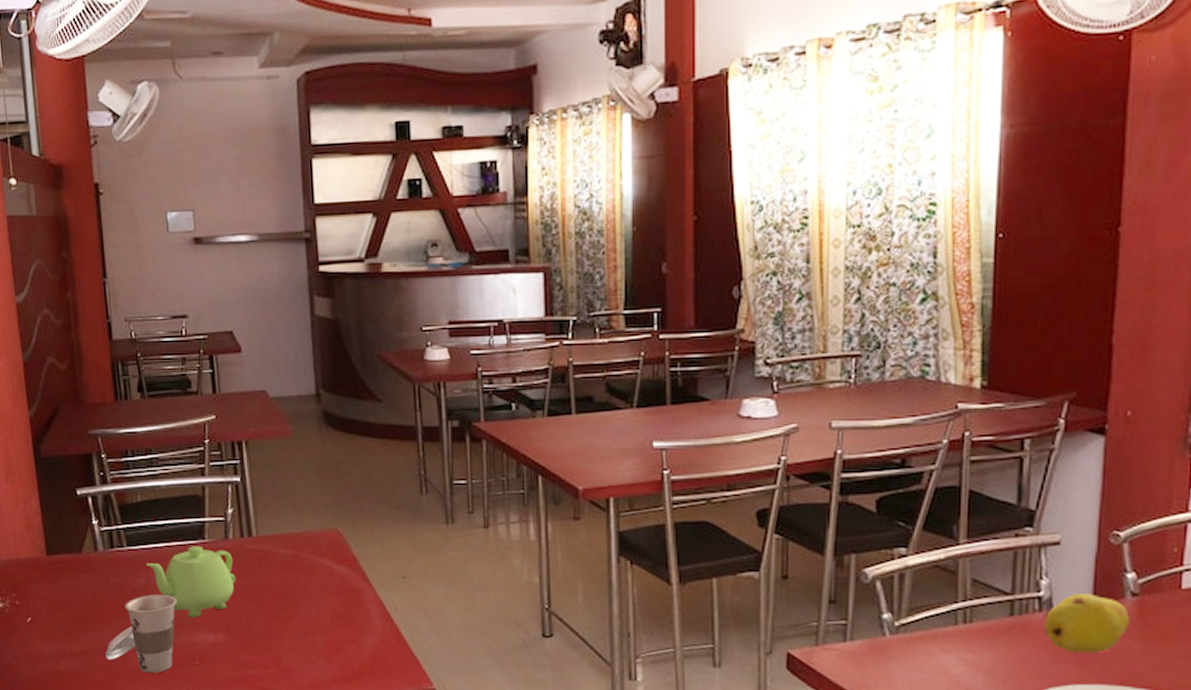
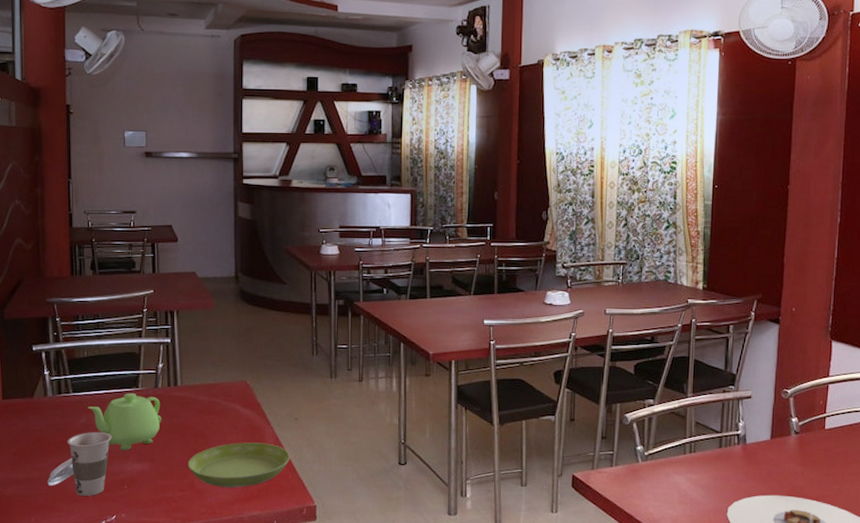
saucer: none [271,607,399,665] -> present [188,442,290,488]
fruit: present [1043,593,1129,653] -> none [740,432,793,473]

